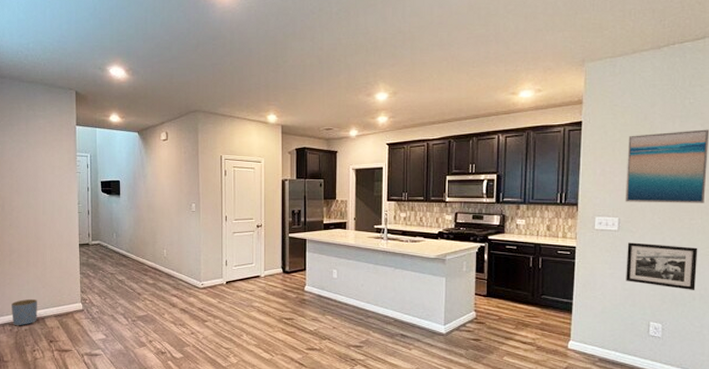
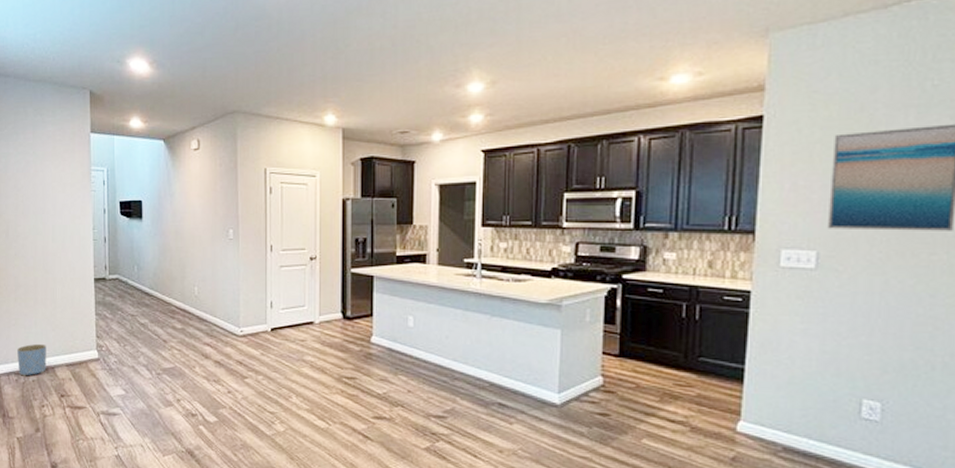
picture frame: present [626,242,698,290] -> none [826,286,941,356]

